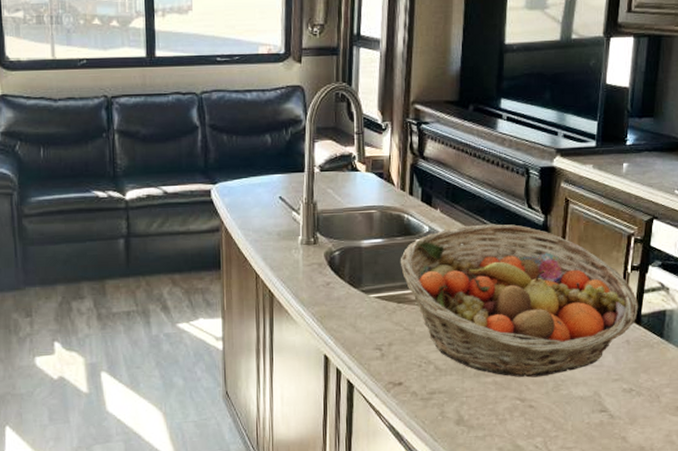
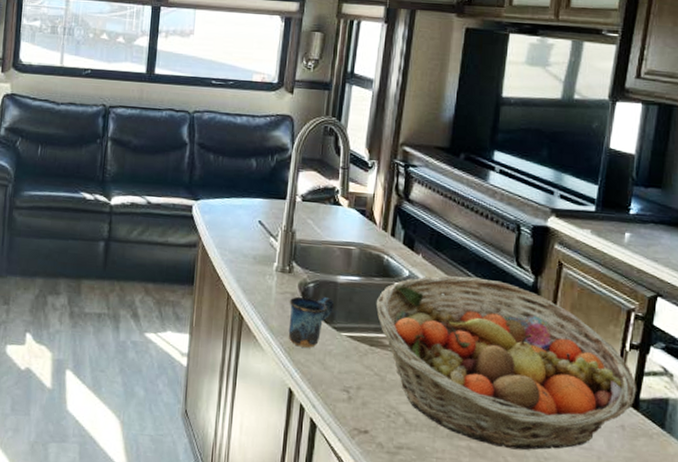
mug: none [317,262,361,314] -> present [288,296,335,348]

